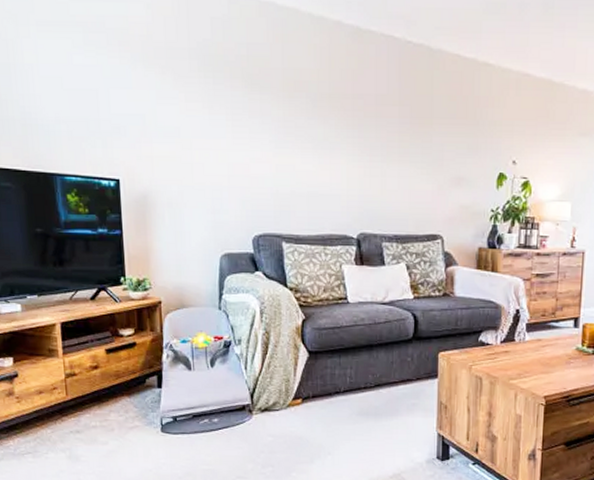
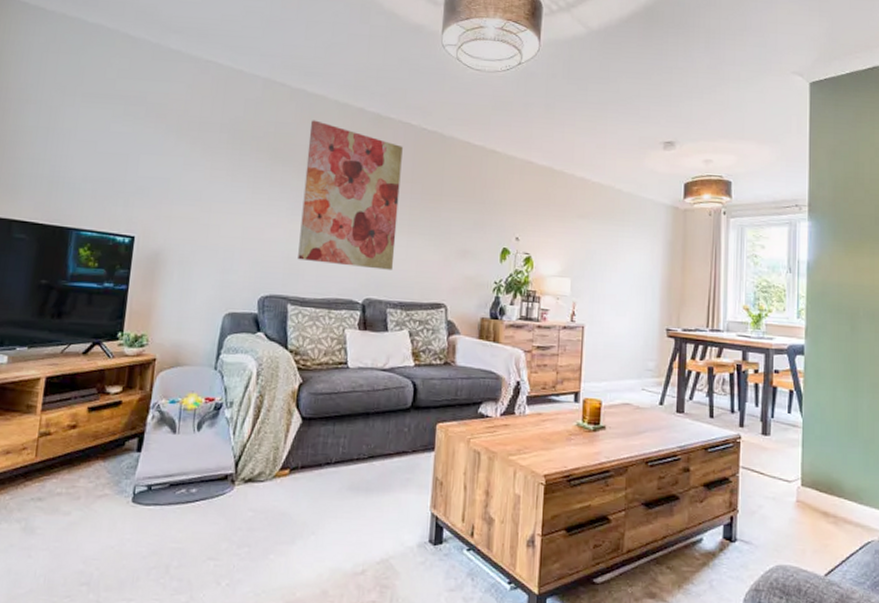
wall art: none [284,38,387,202] -> present [298,120,403,270]

